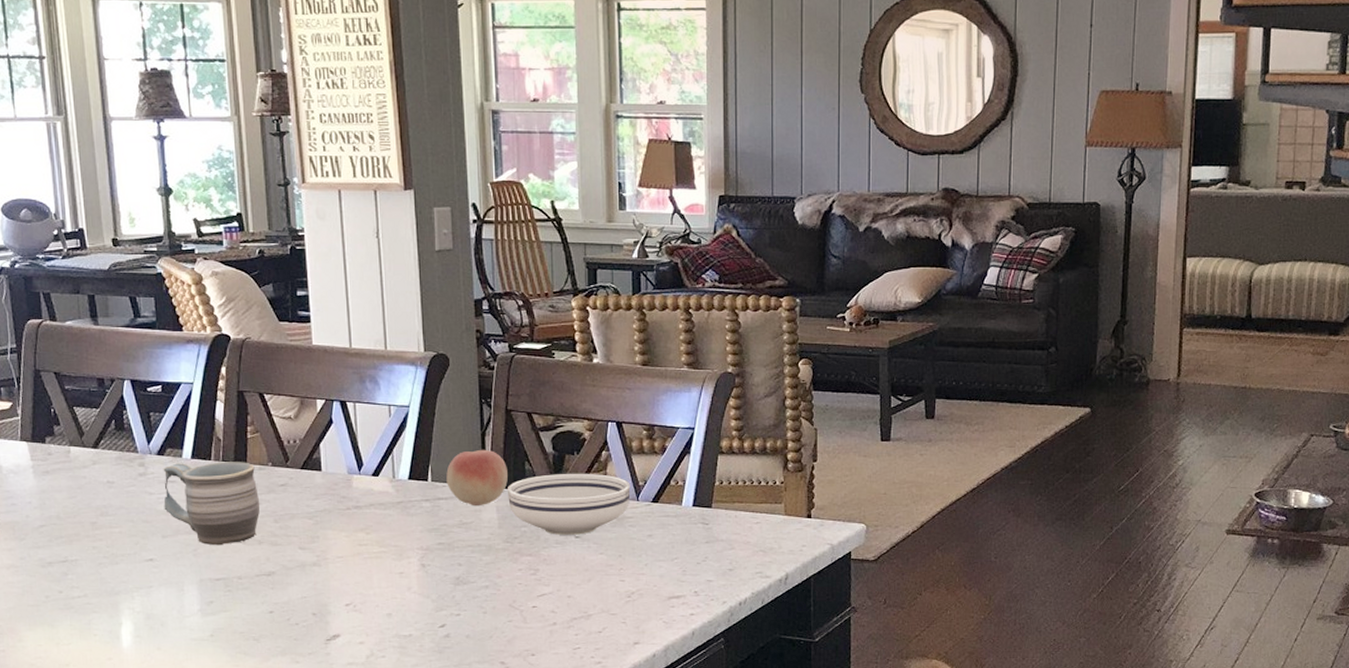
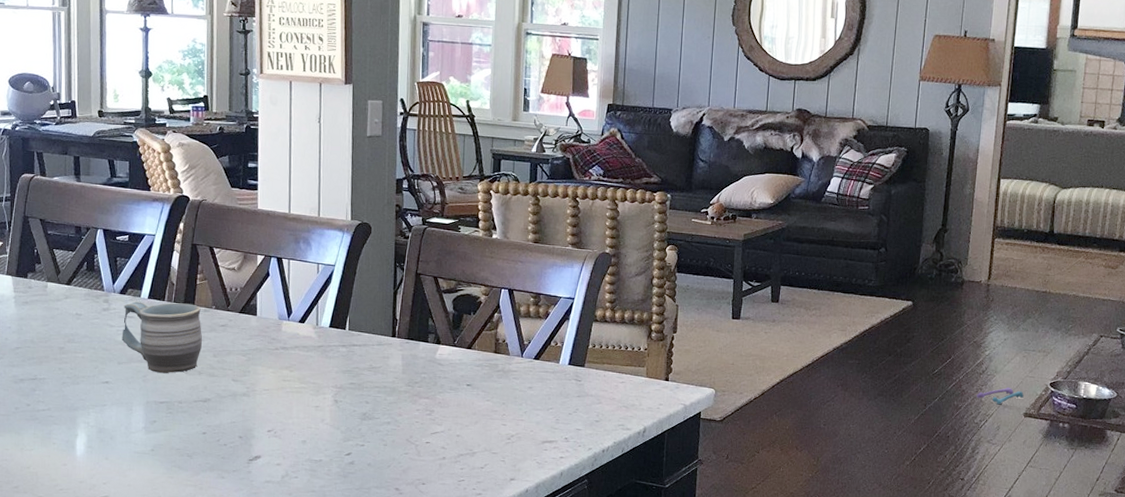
fruit: present [446,449,508,507] -> none [361,305,414,354]
bowl: present [507,473,631,535] -> none [412,330,517,383]
dog toy: none [1170,500,1225,522] -> present [976,387,1024,405]

